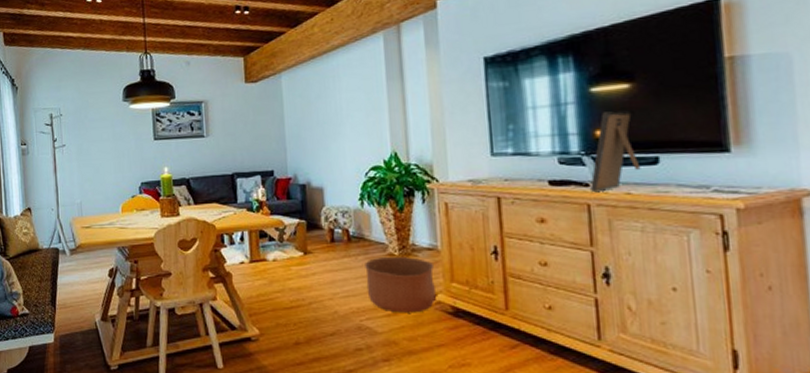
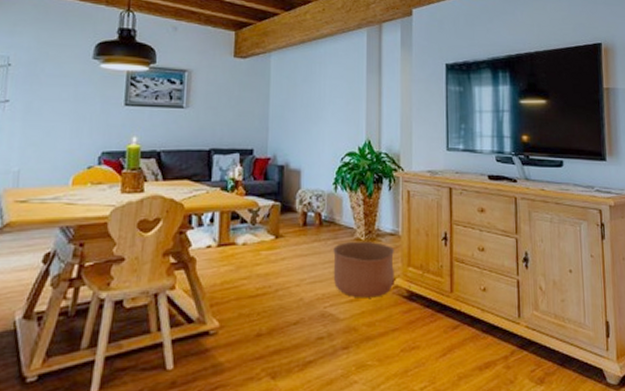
picture frame: present [590,110,641,193] -> none [517,121,551,188]

